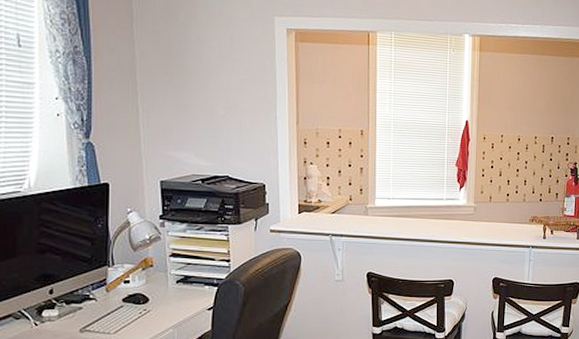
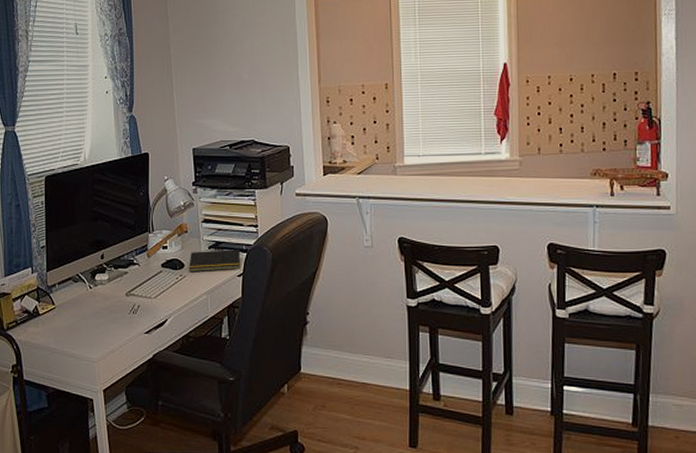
notepad: none [154,284,210,307] -> present [189,250,240,273]

